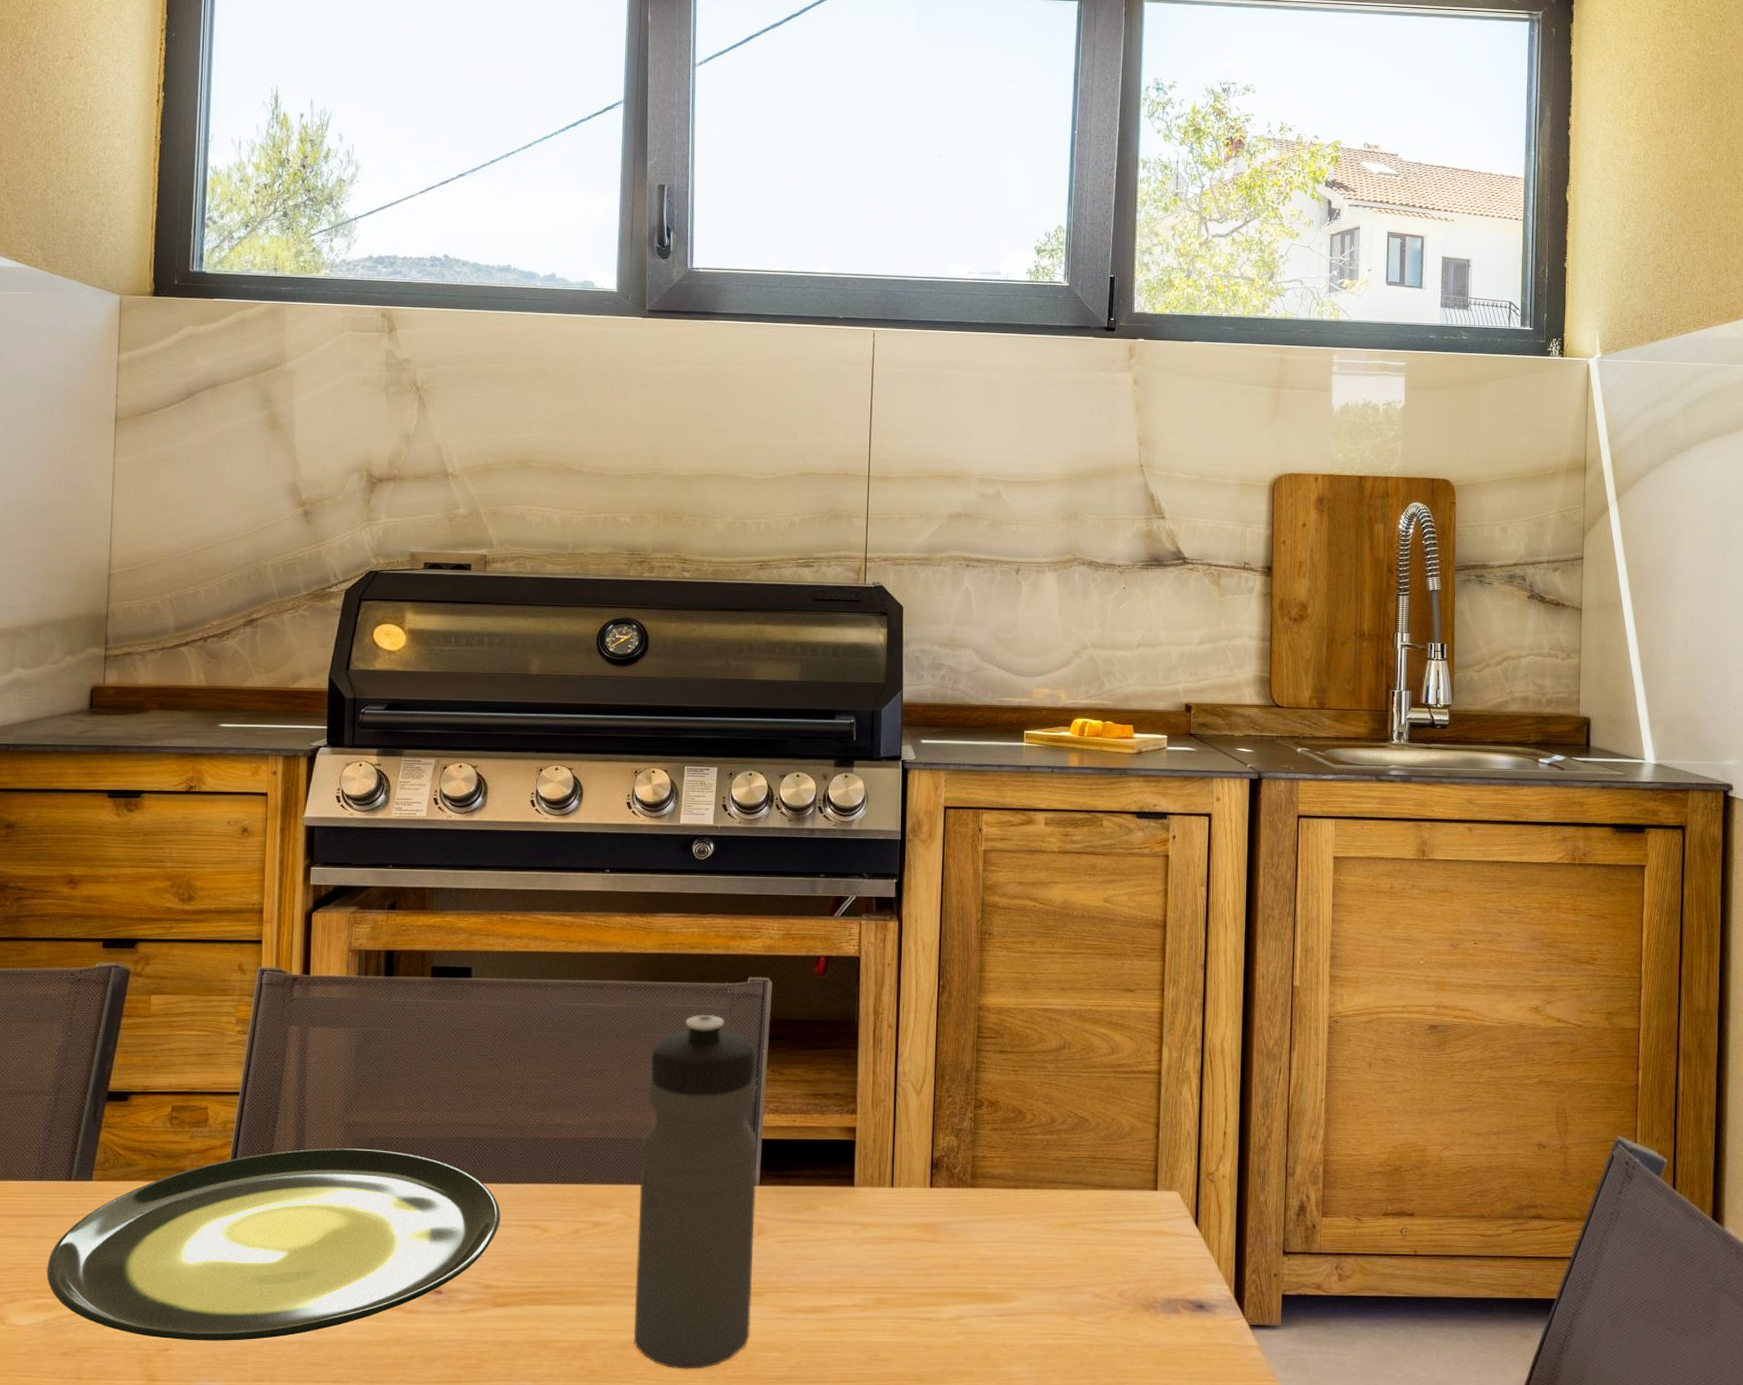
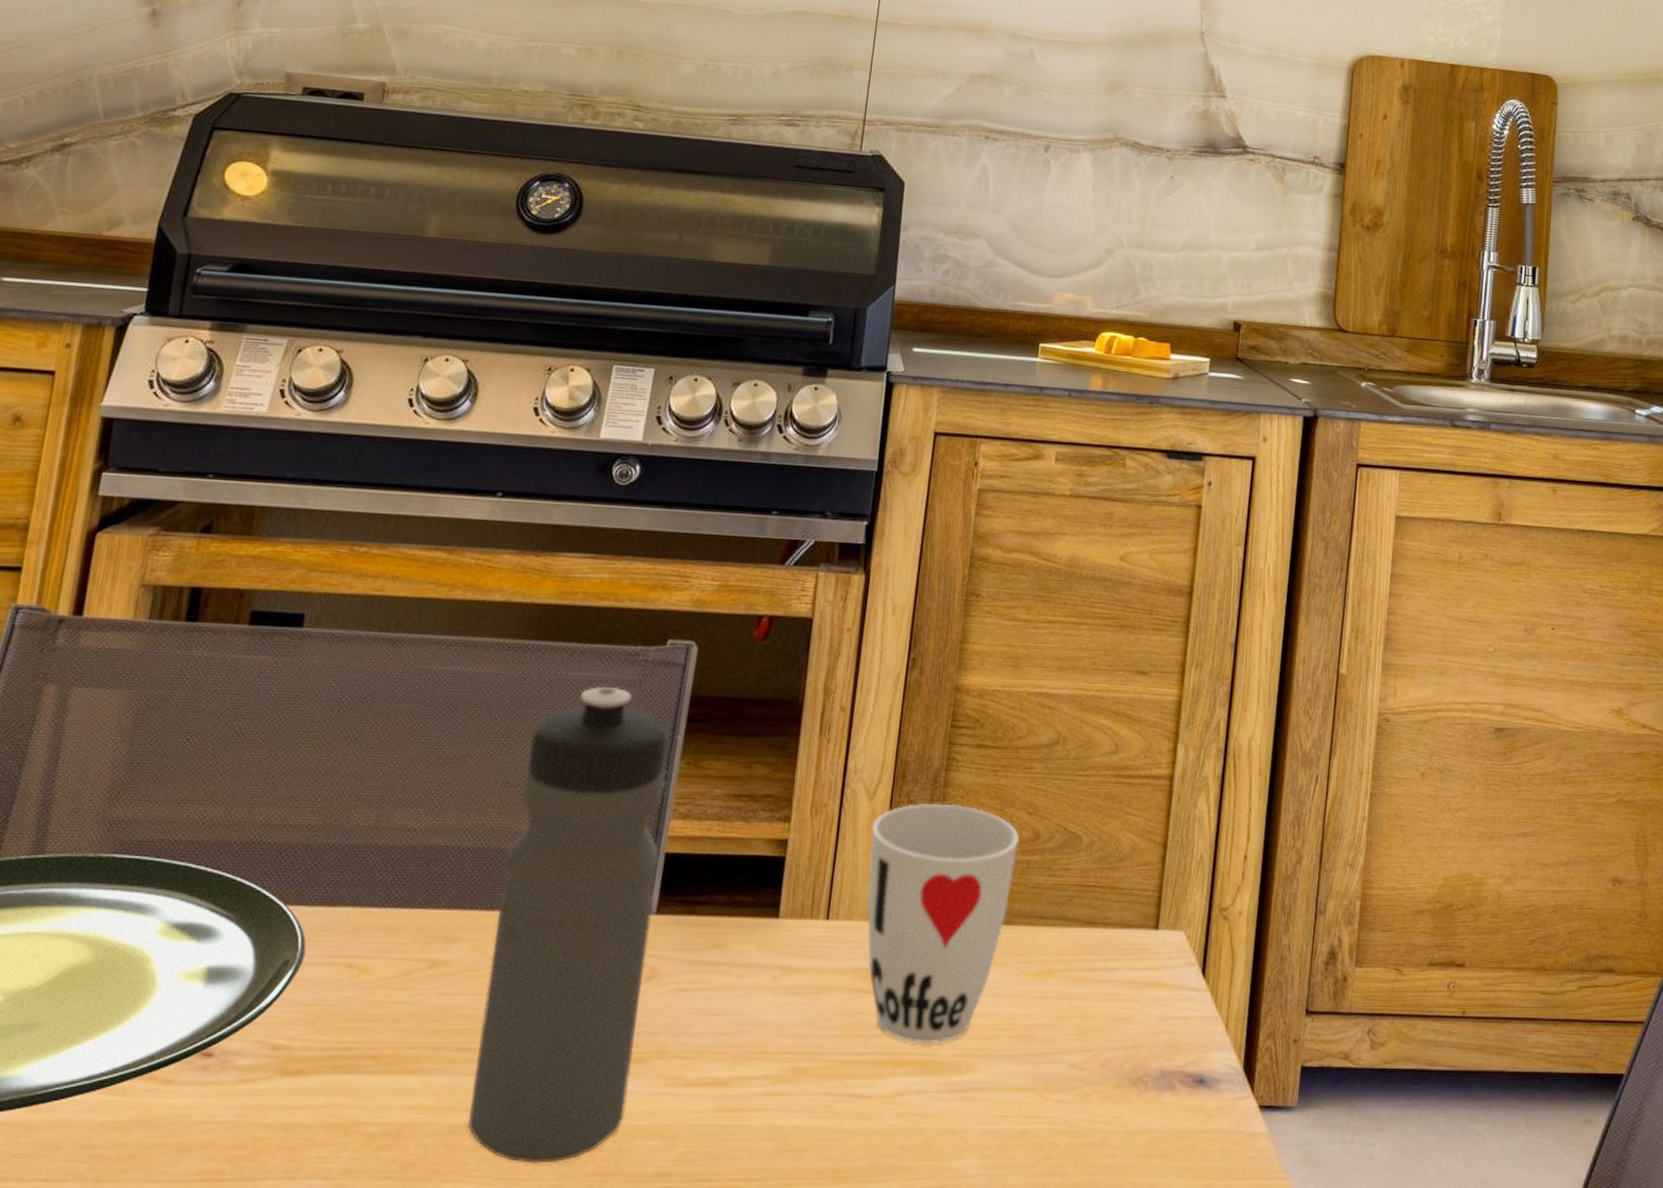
cup: none [920,1096,1040,1279] -> present [866,803,1020,1043]

